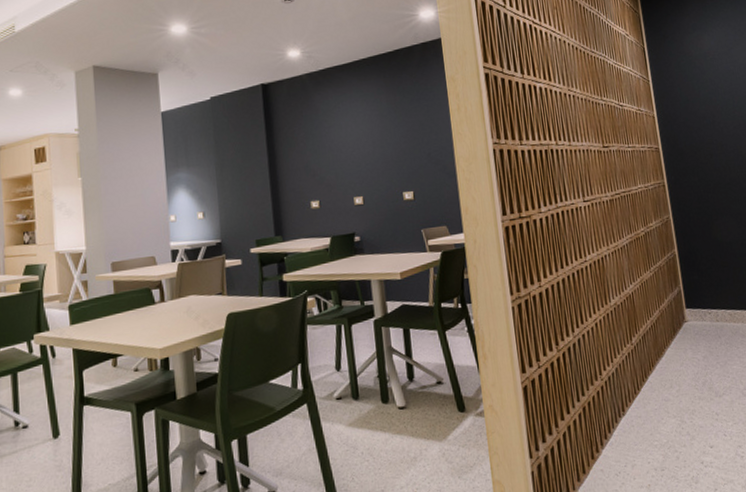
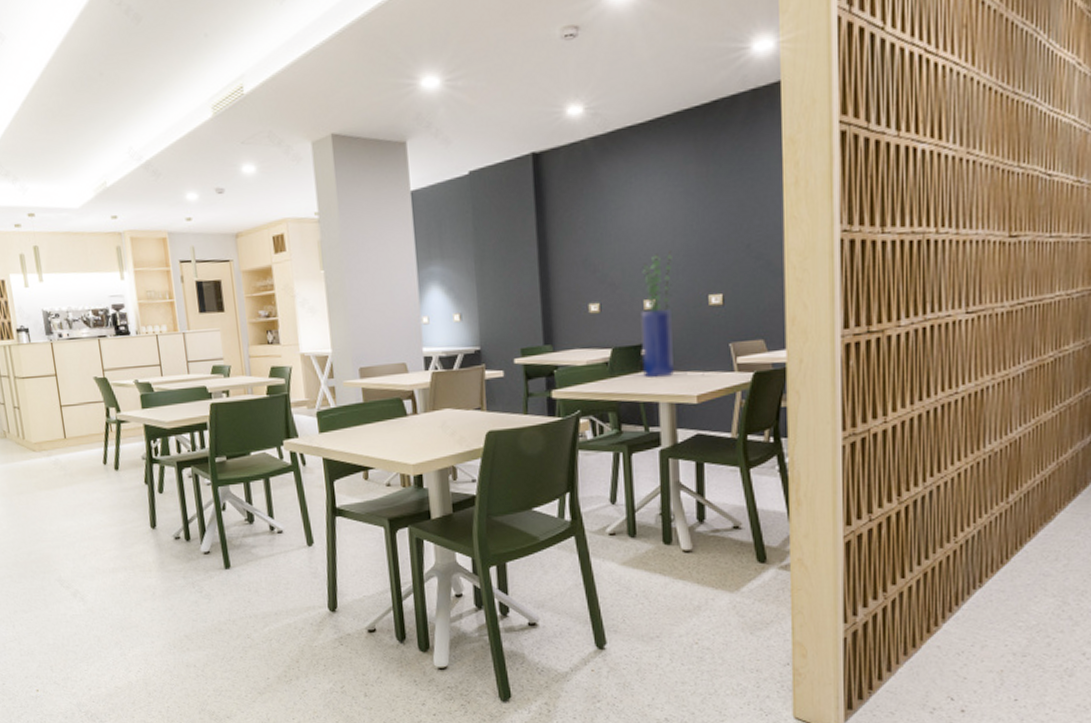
vase: none [351,158,381,261] -> present [641,250,674,379]

